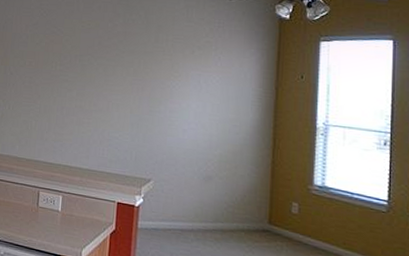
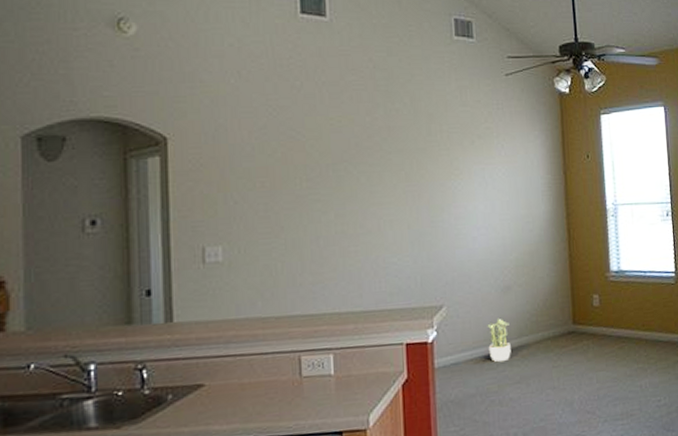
potted plant: none [185,201,207,239] -> present [487,318,511,362]

